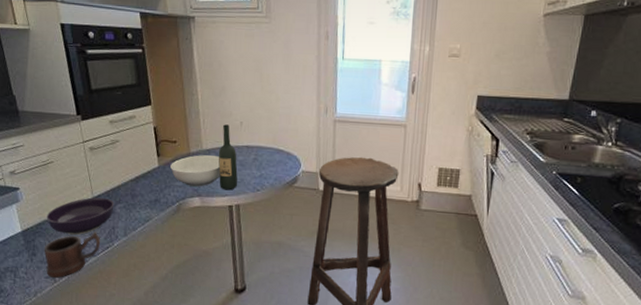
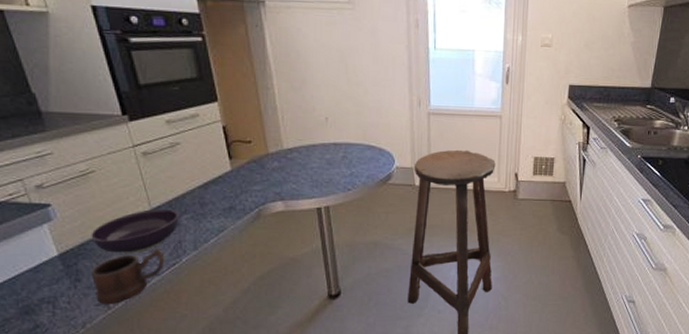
bowl: present [170,155,221,187] -> none [246,155,306,190]
wine bottle: present [218,124,238,191] -> none [301,121,326,192]

